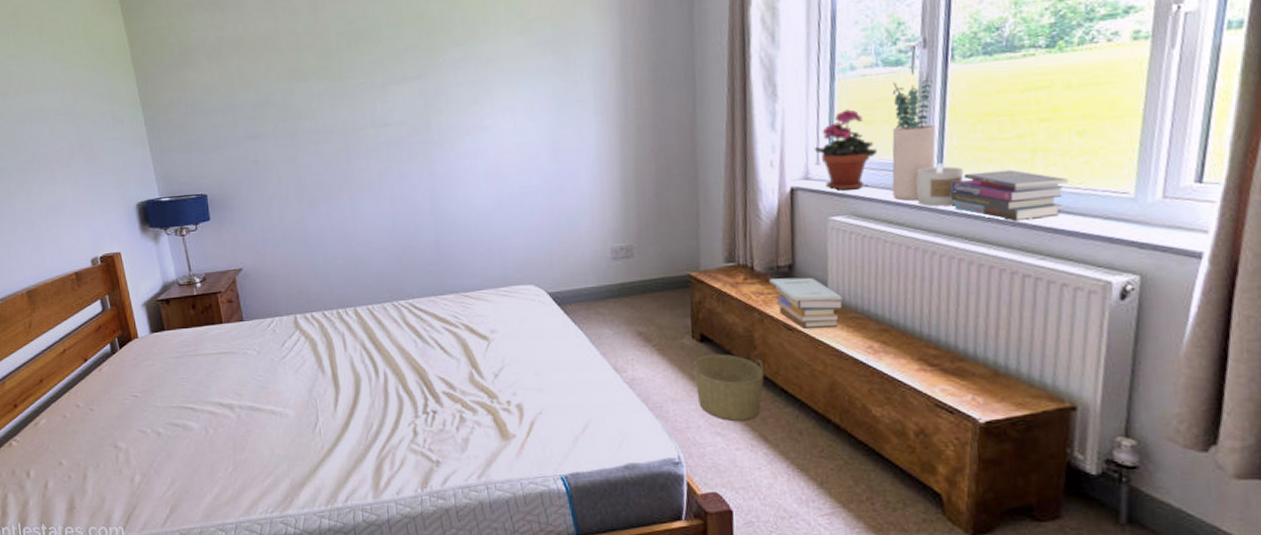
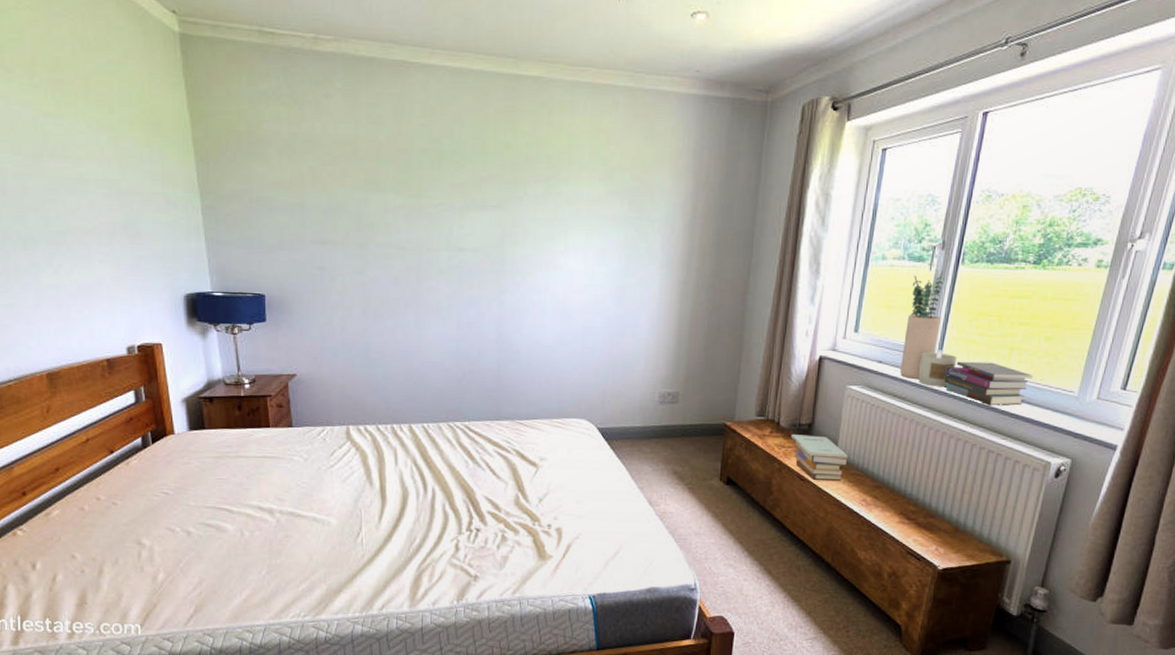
basket: present [693,354,765,422] -> none [717,496,777,557]
potted plant: present [815,109,877,191] -> none [844,293,893,364]

